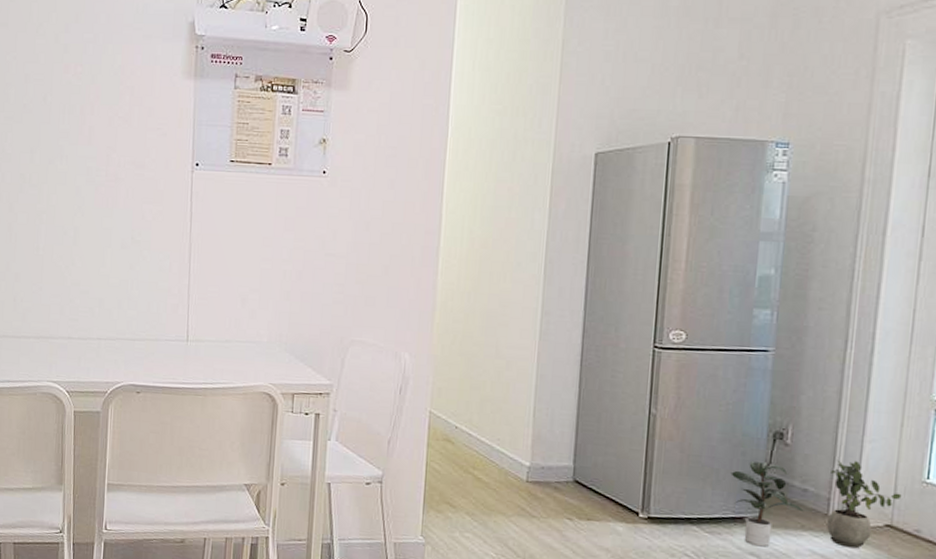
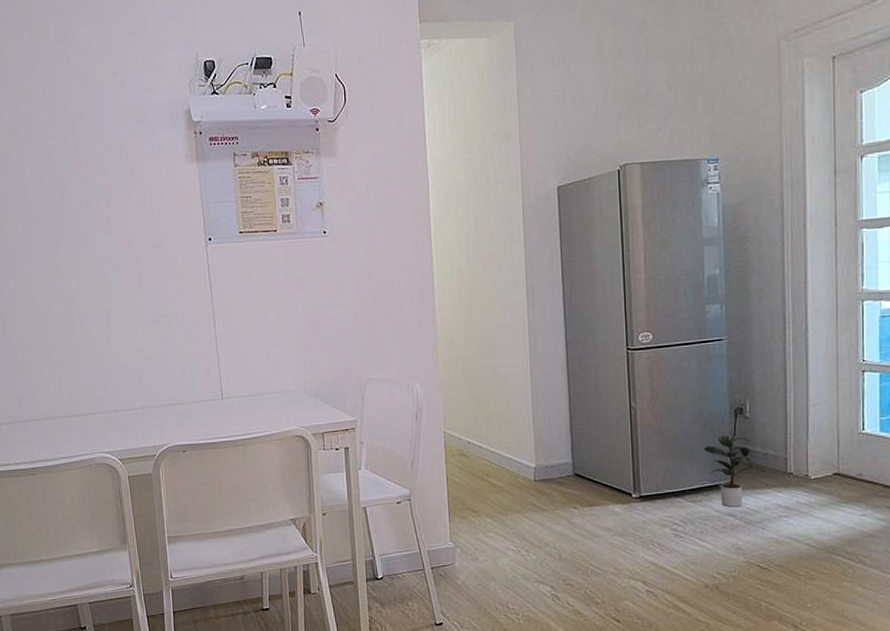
potted plant: present [826,459,902,549] -> none [785,423,844,498]

